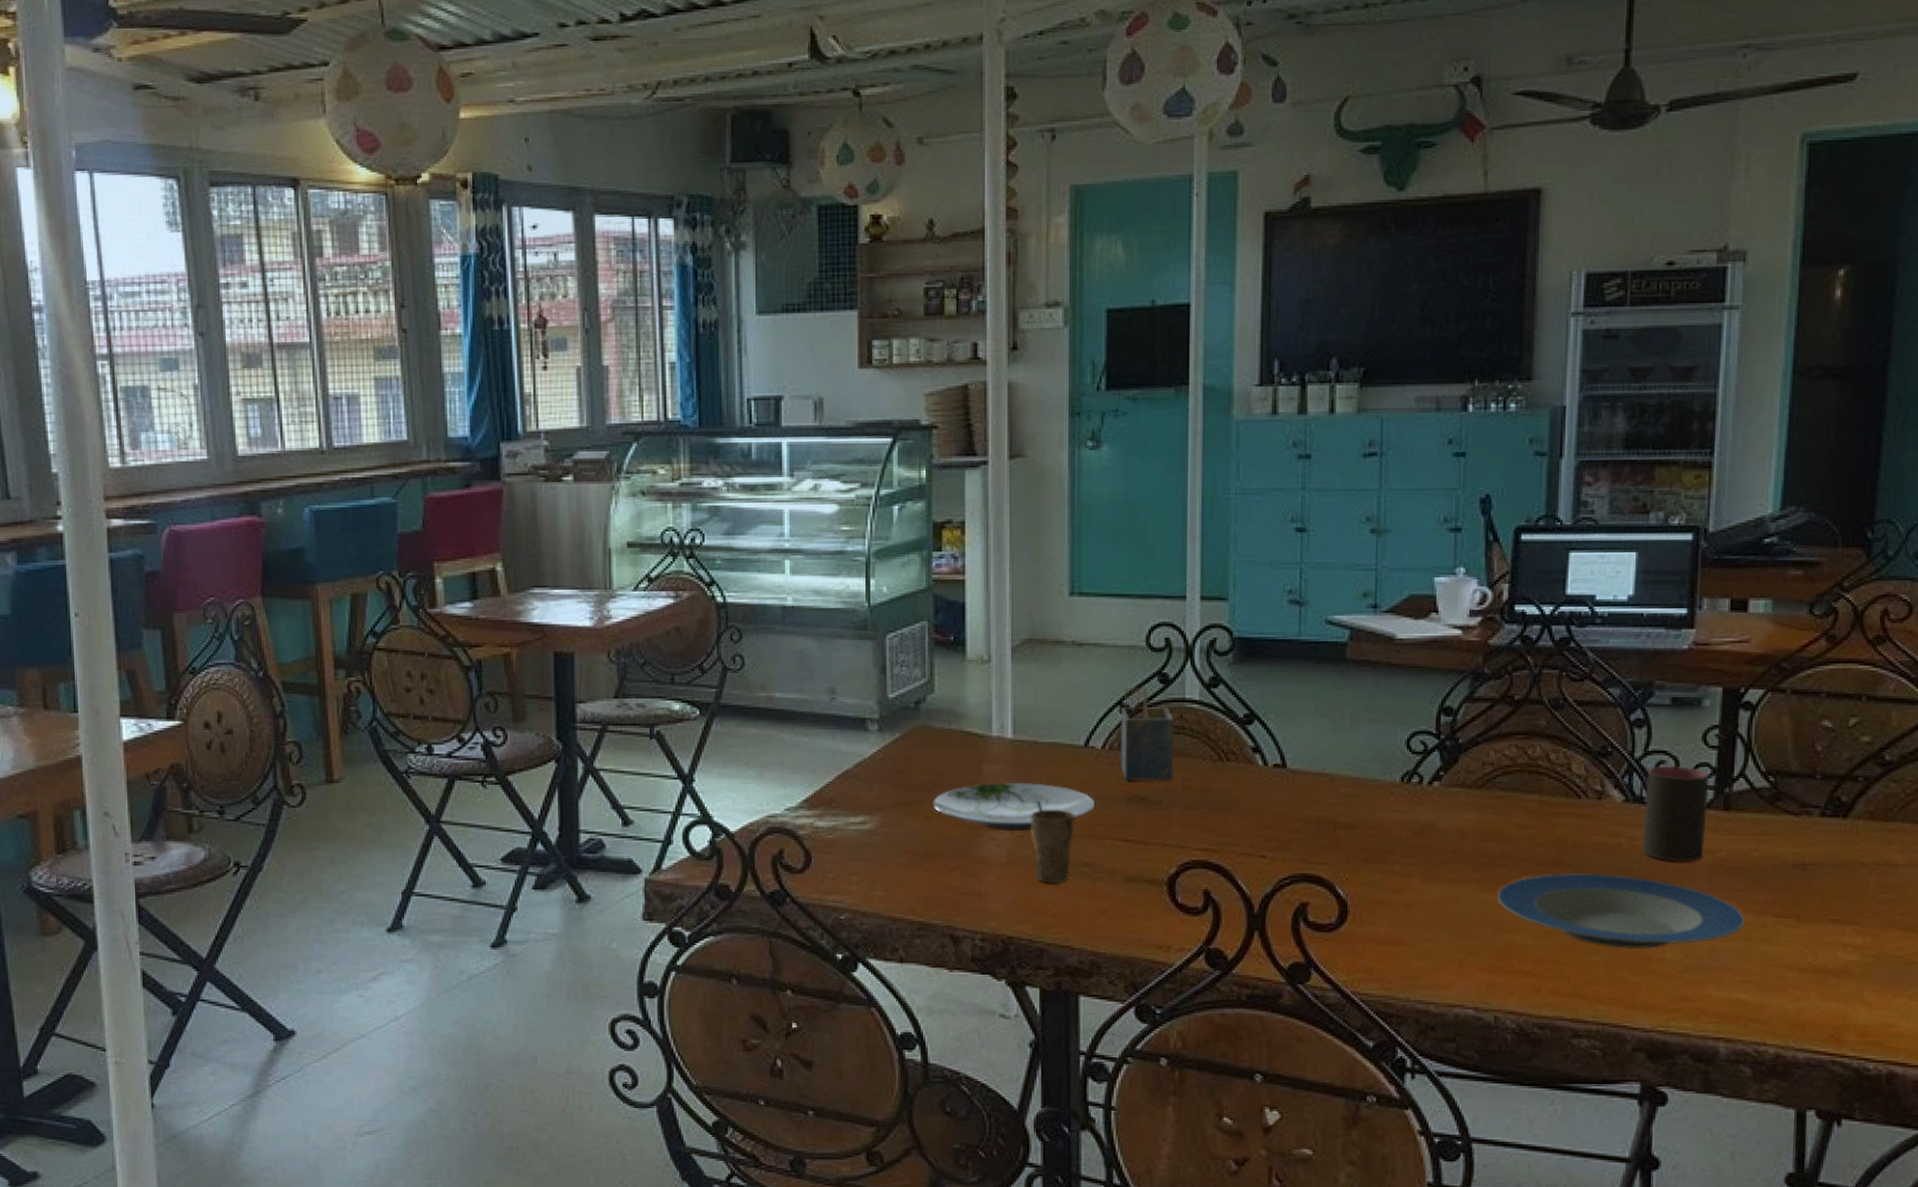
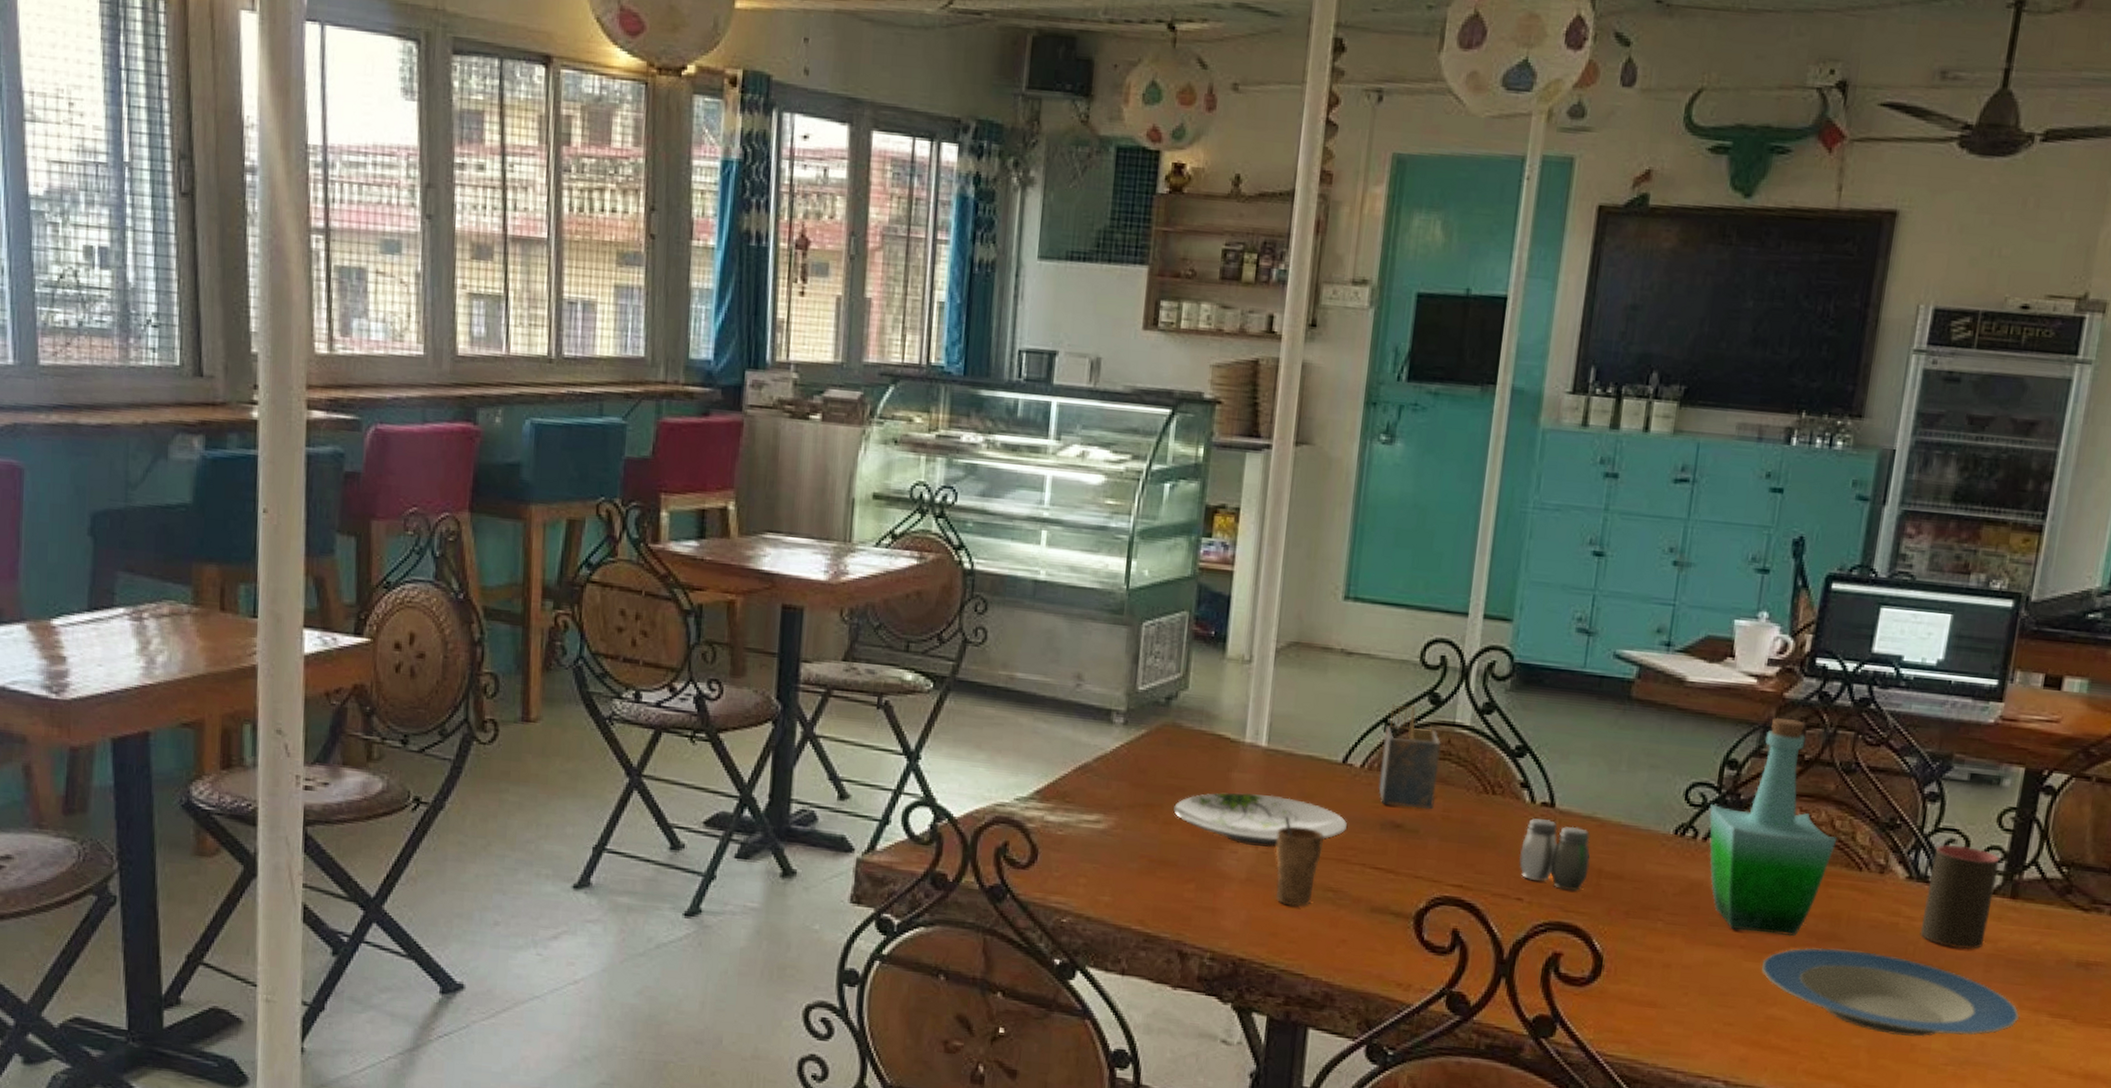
salt and pepper shaker: none [1258,780,1325,844] -> present [1519,818,1591,892]
bottle: none [1431,663,1554,866] -> present [1709,717,1838,937]

